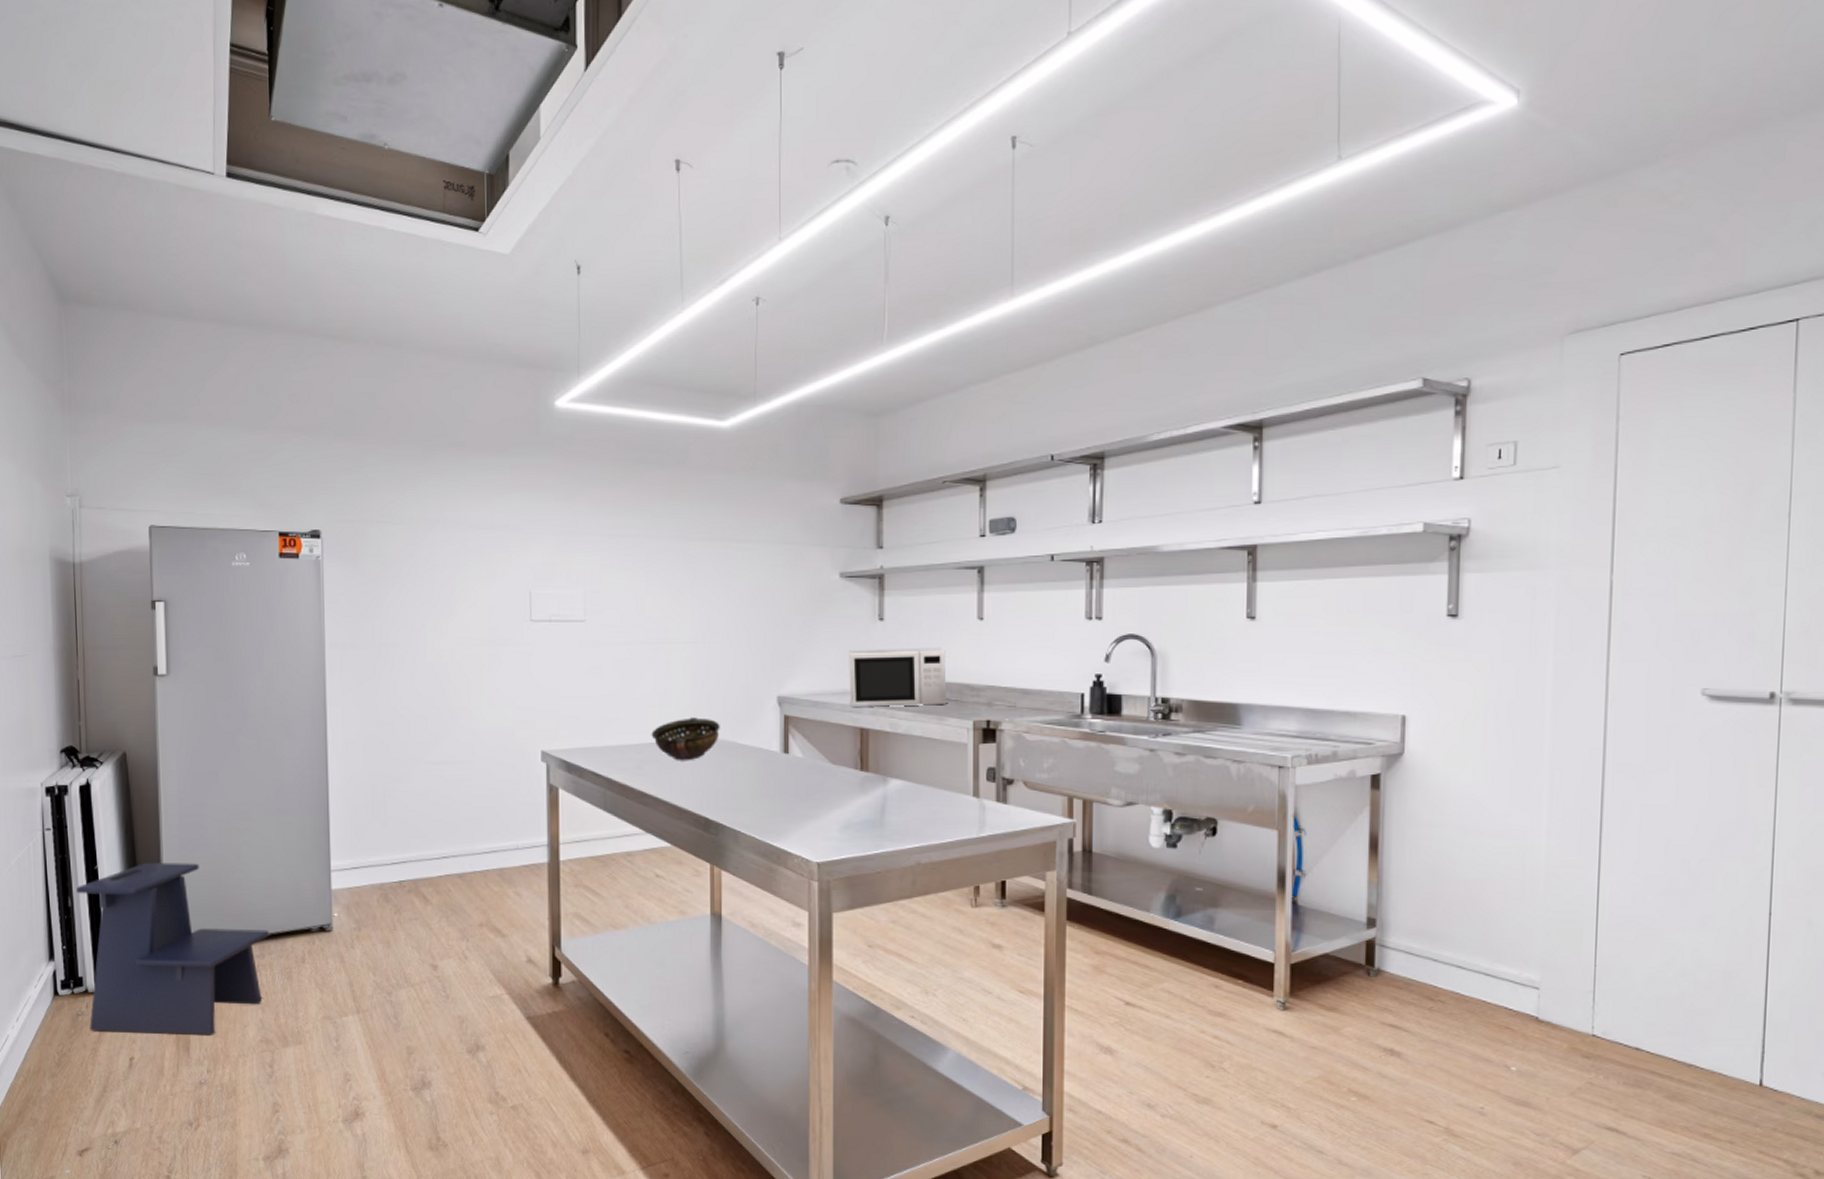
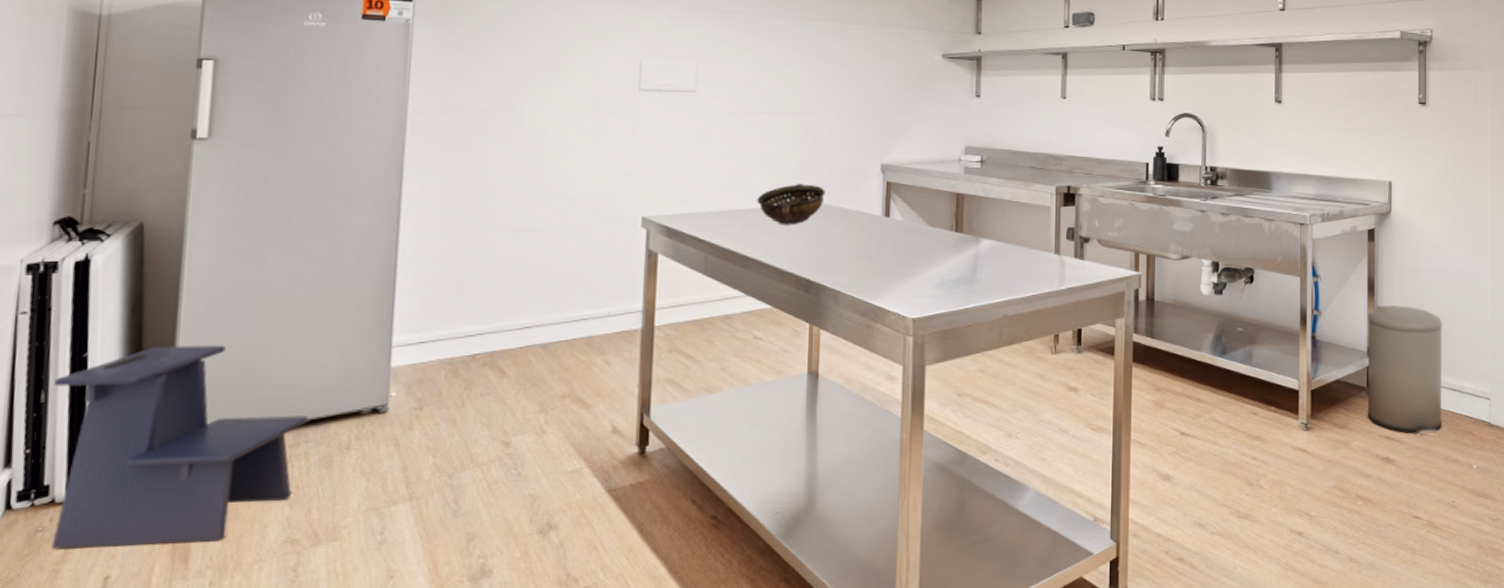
microwave: present [849,647,947,708] -> none [947,121,1034,175]
pedal bin: none [1365,868,1473,1025] -> present [1367,306,1442,434]

